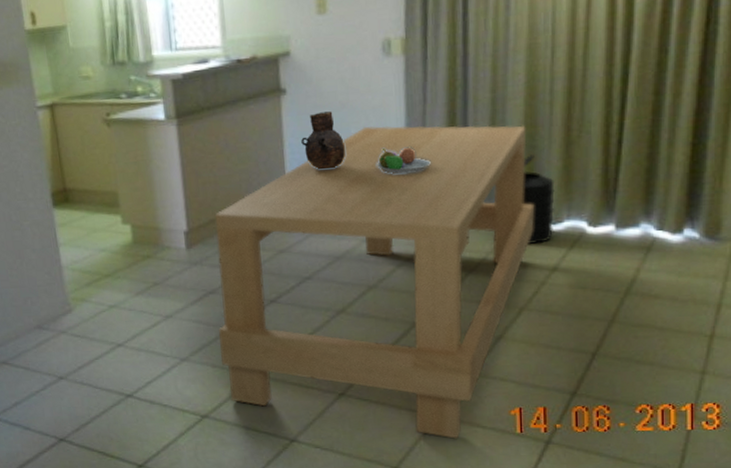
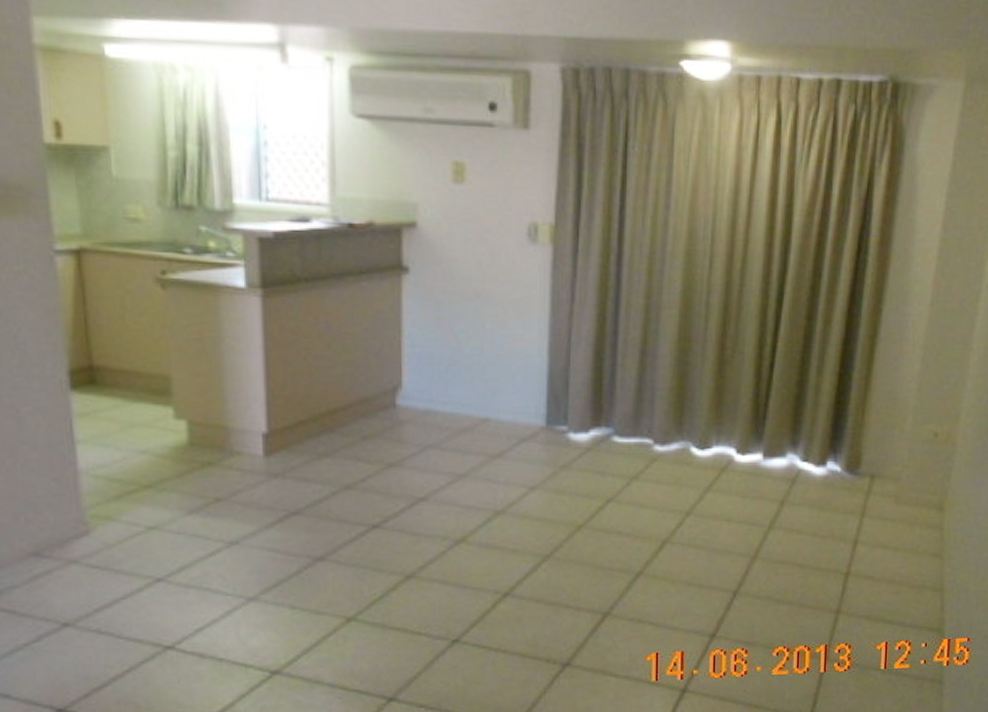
dining table: present [214,125,535,439] -> none [302,322,684,690]
vase: present [301,111,346,170] -> none [424,300,478,369]
fruit bowl: present [376,147,431,175] -> none [512,349,575,382]
trash can: present [522,155,555,244] -> none [671,372,705,470]

